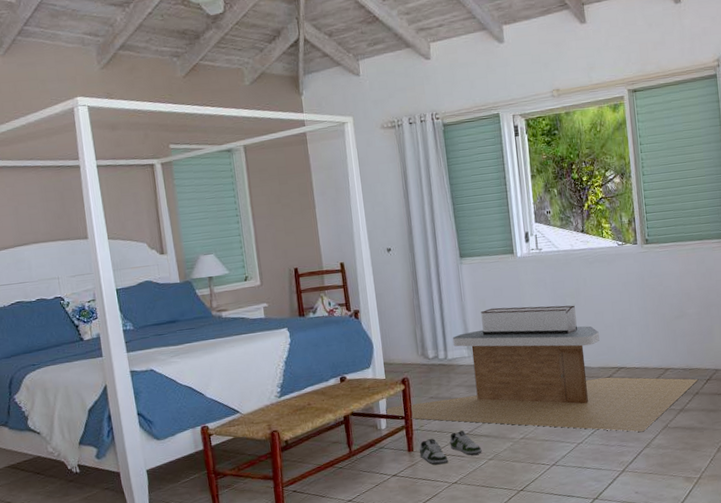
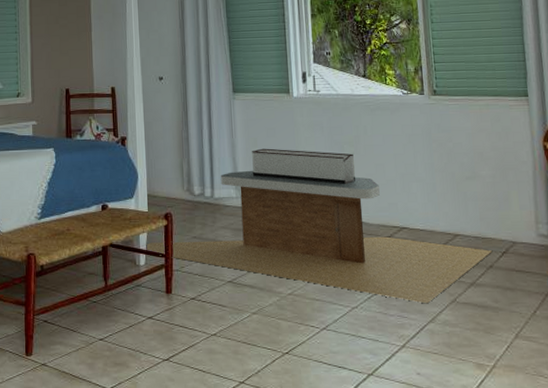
shoe: present [419,430,482,465] -> none [178,277,245,312]

